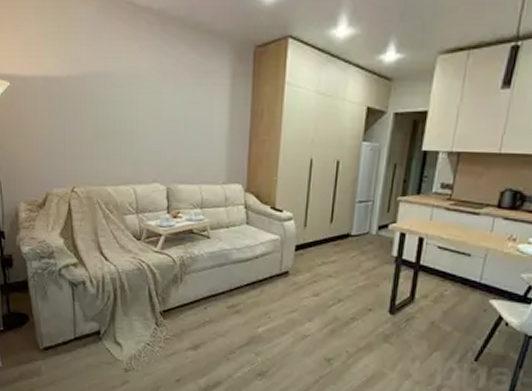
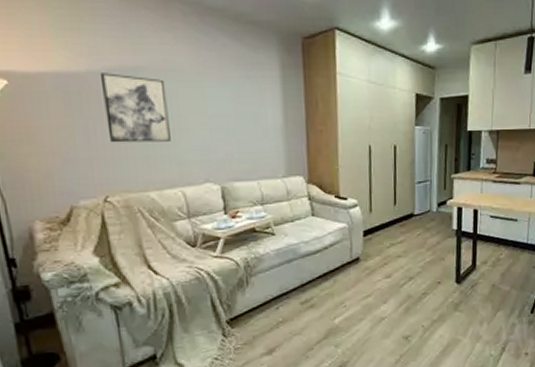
wall art: none [77,78,128,142] -> present [99,73,171,143]

